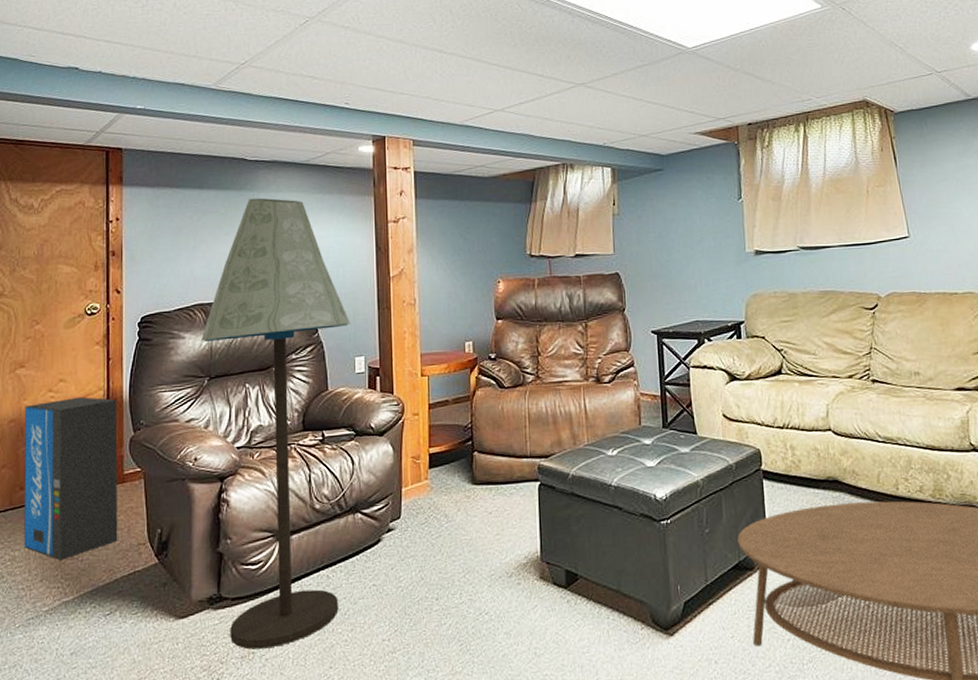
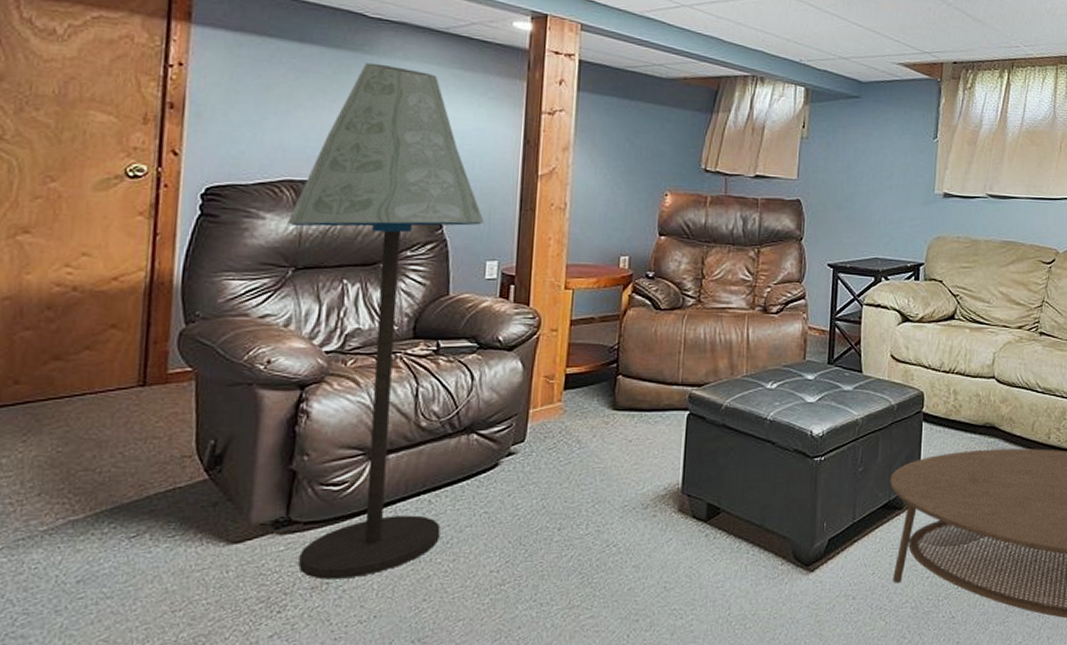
air purifier: present [24,397,118,560] -> none [15,276,164,470]

